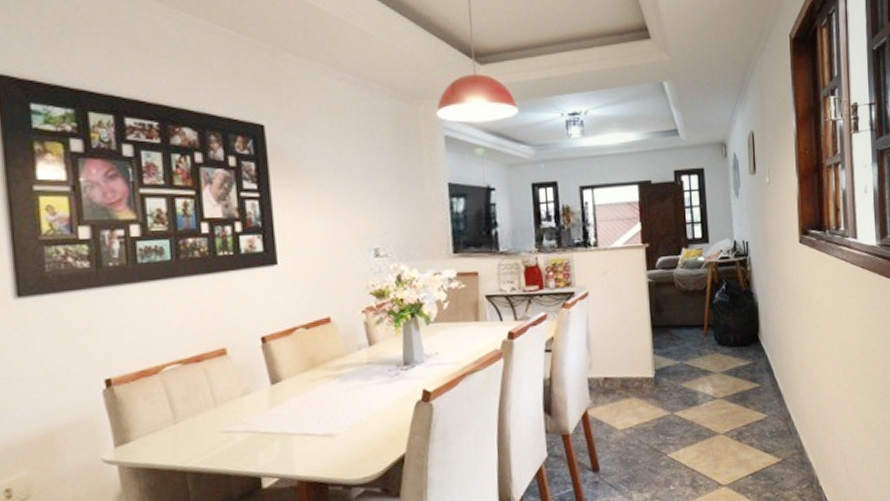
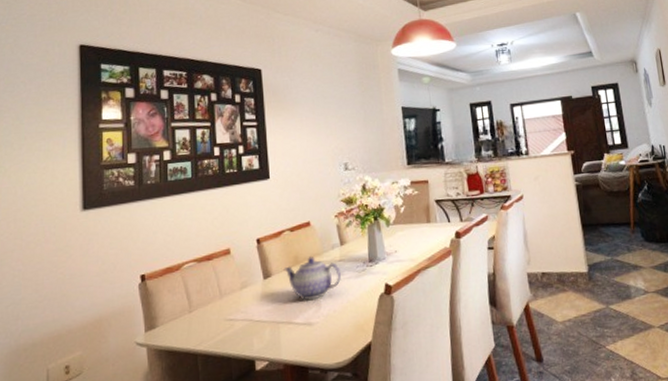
teapot: none [296,358,370,410] -> present [283,256,342,301]

